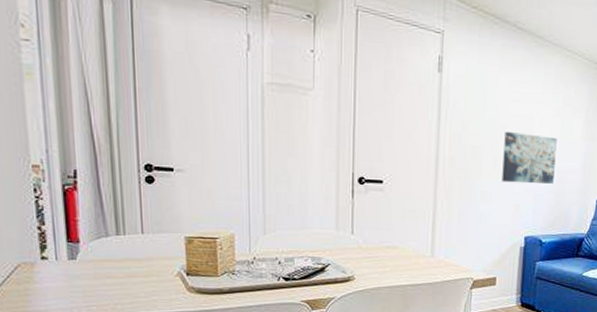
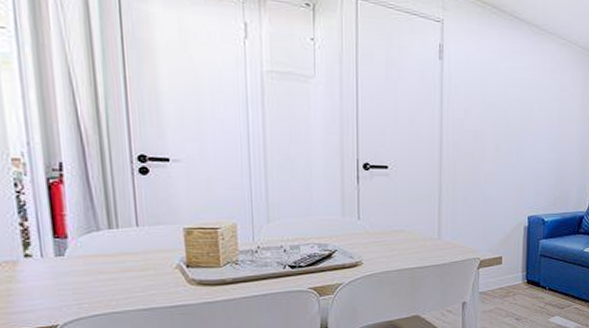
wall art: present [502,132,557,184] -> none [504,117,555,166]

